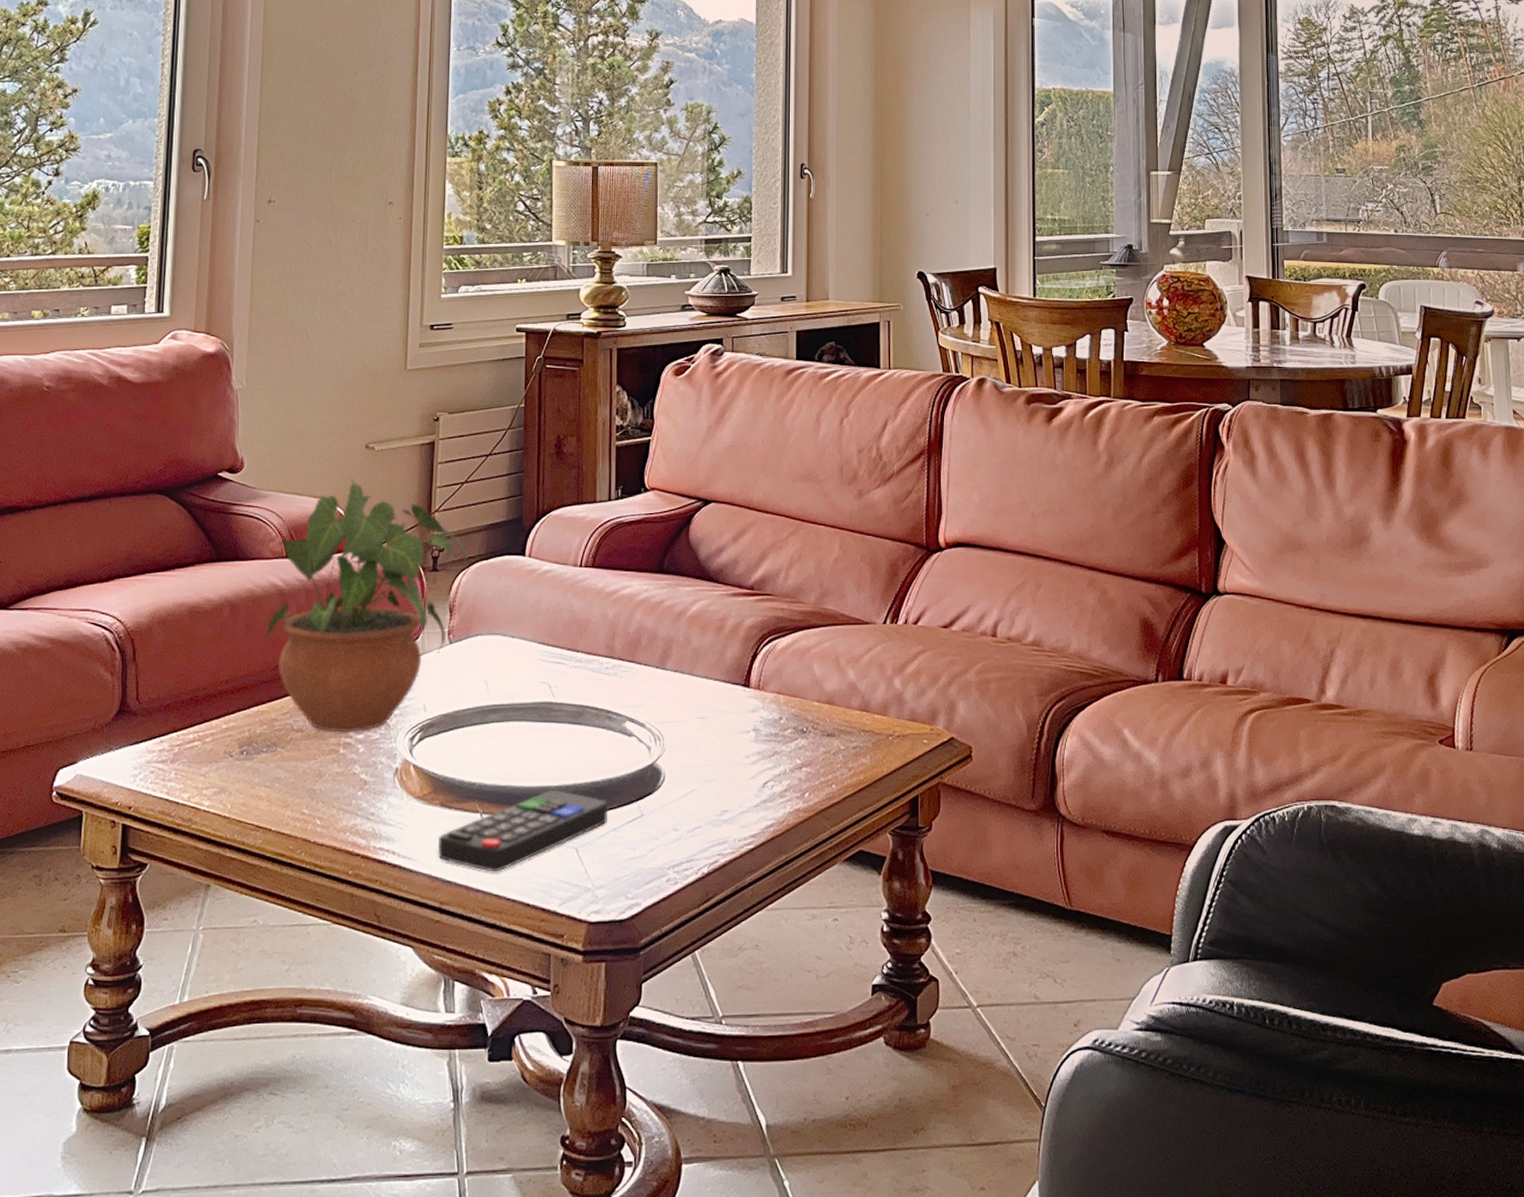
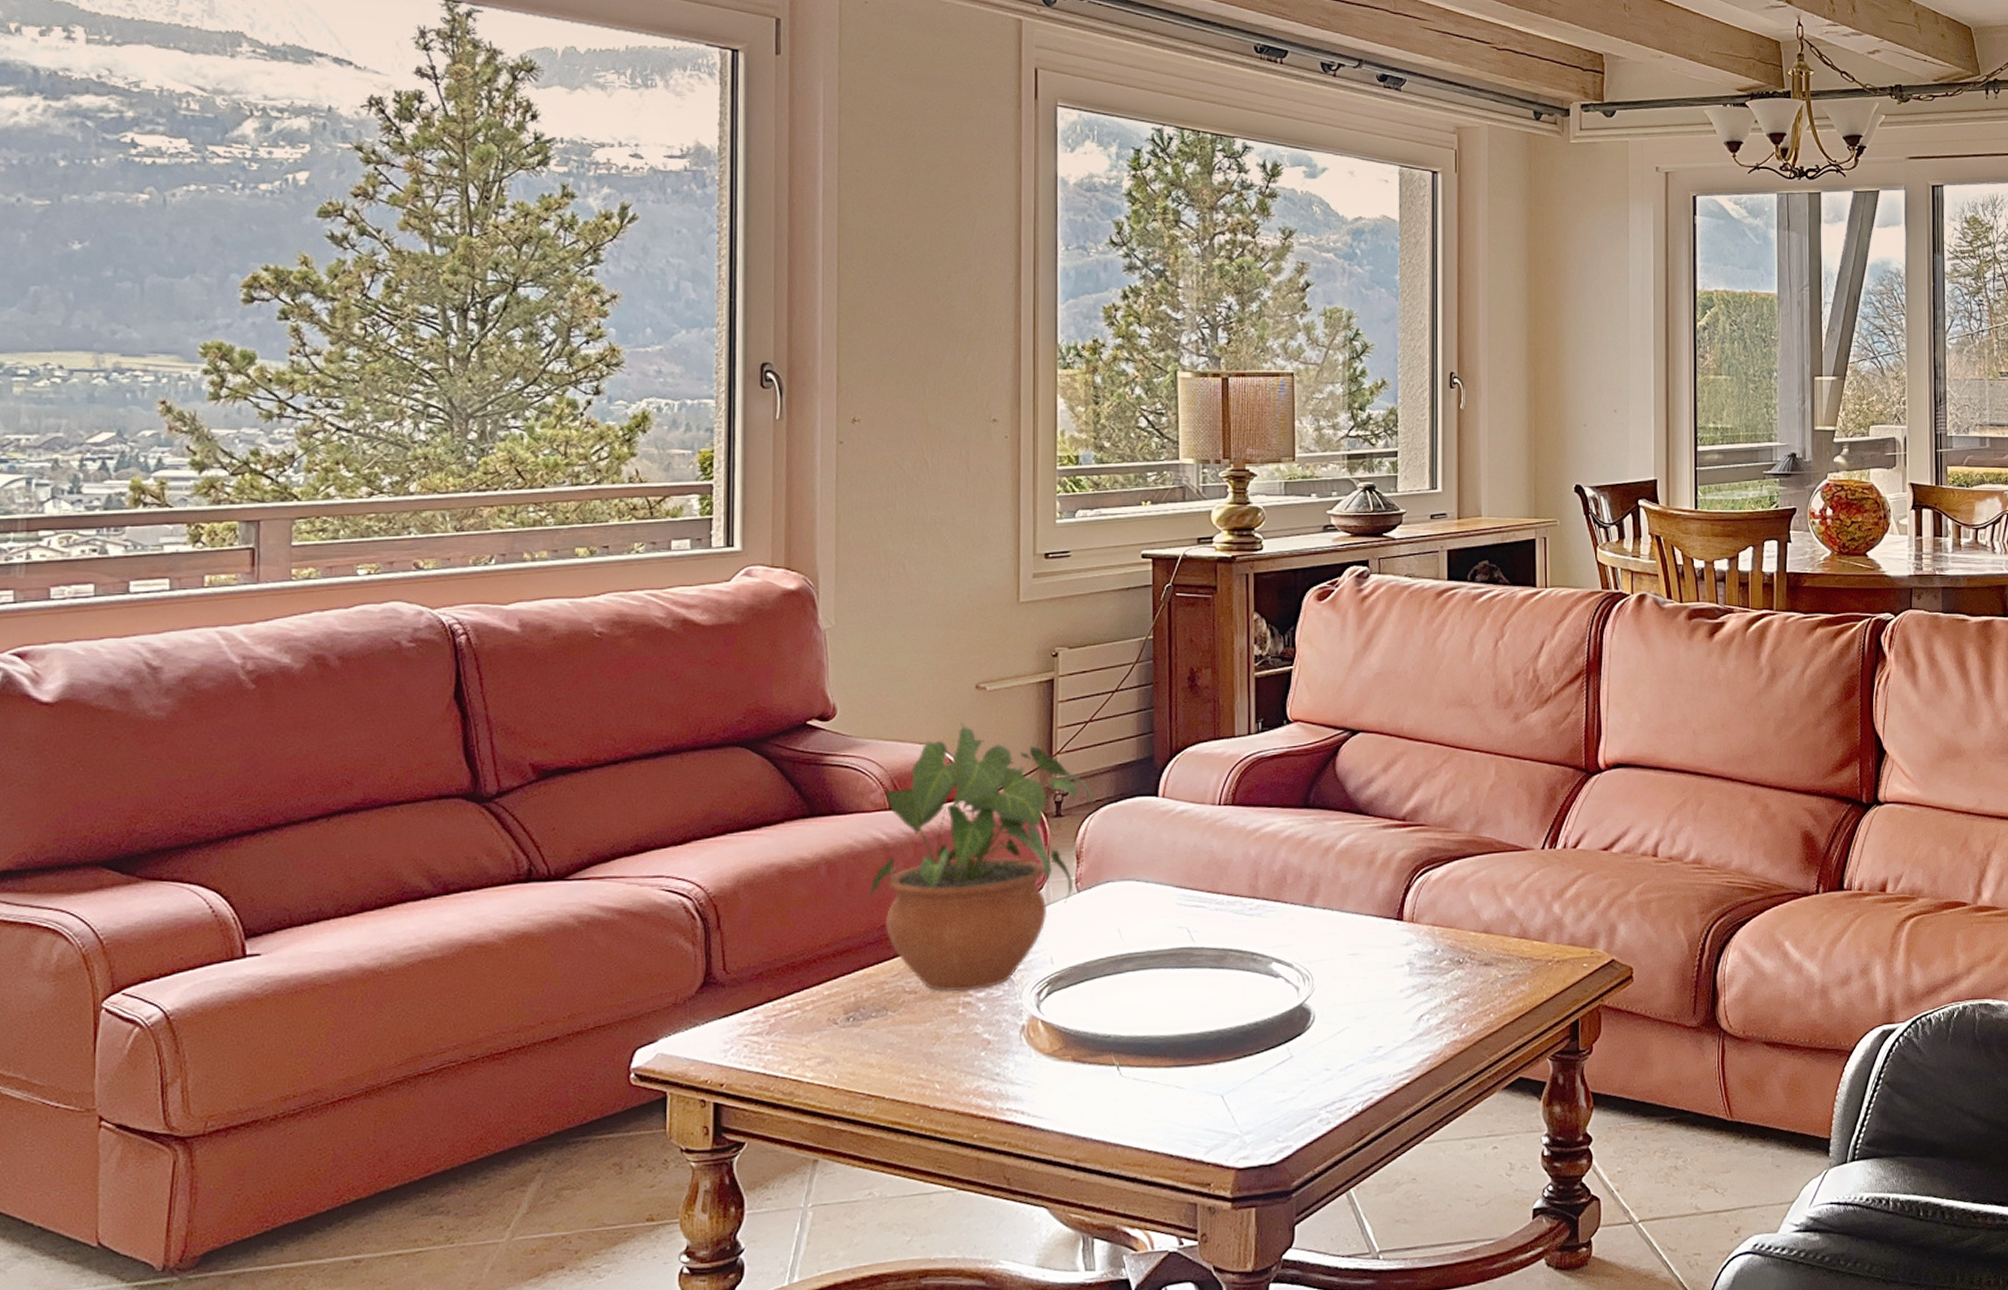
remote control: present [437,790,608,872] -> none [1071,1037,1254,1125]

